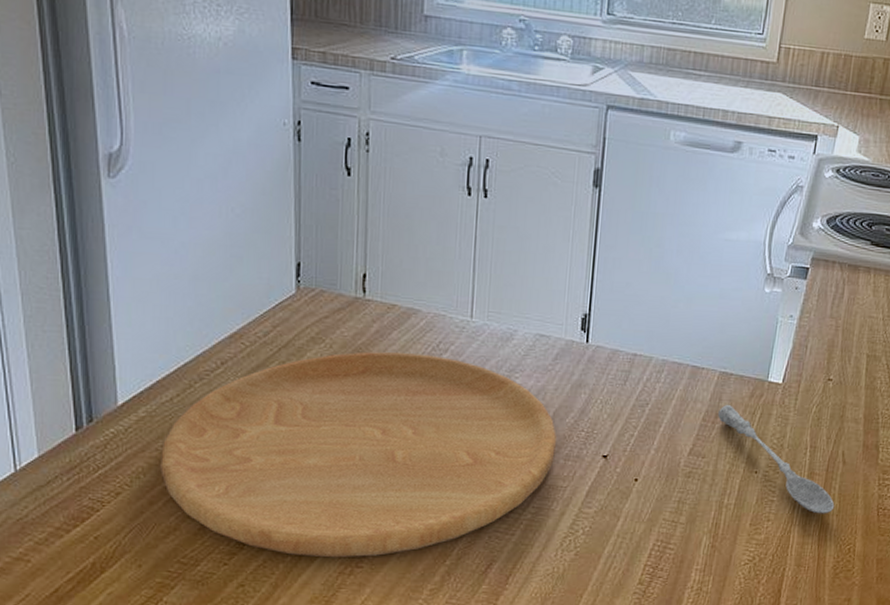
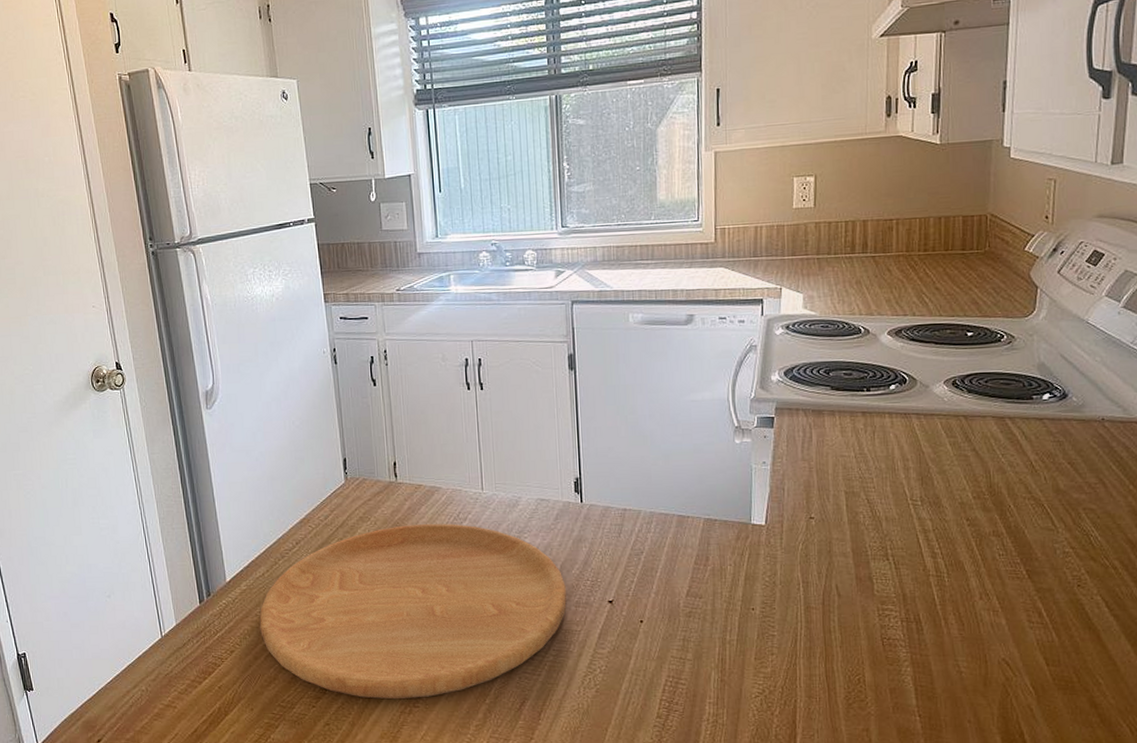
soupspoon: present [718,405,835,514] -> none [708,548,837,646]

